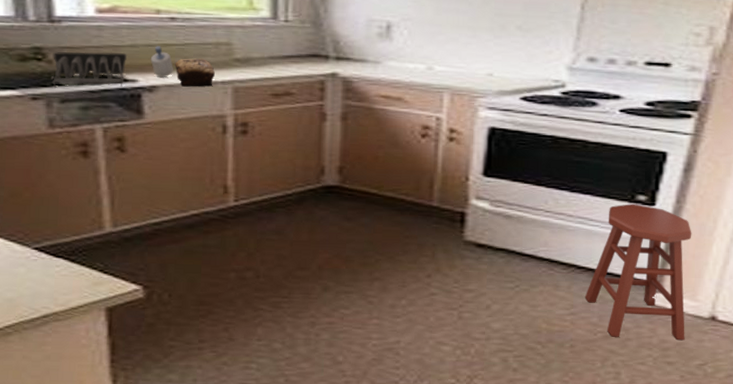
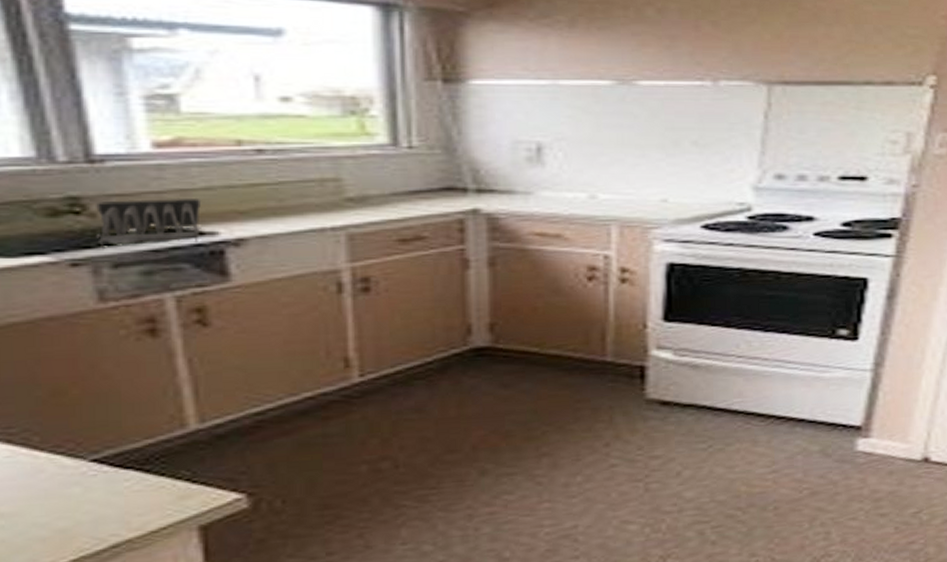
soap dispenser: present [150,46,174,77] -> none [233,187,267,227]
bread loaf: present [175,58,215,87] -> none [267,200,322,237]
stool: present [584,204,692,341] -> none [786,339,899,493]

